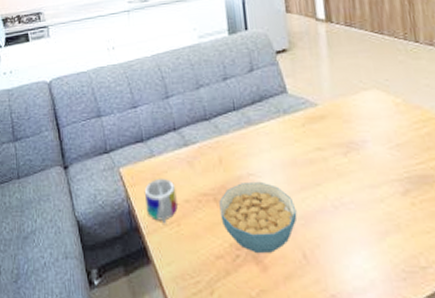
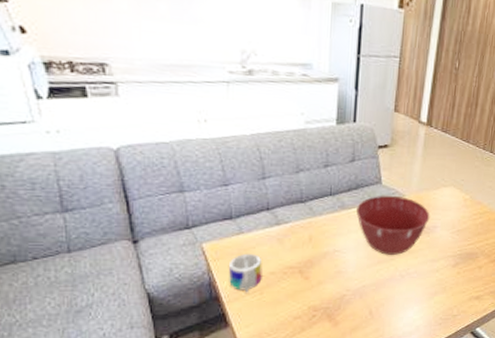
cereal bowl: present [219,181,297,253] -> none [303,256,371,312]
mixing bowl: none [264,105,355,179] -> present [356,195,430,255]

